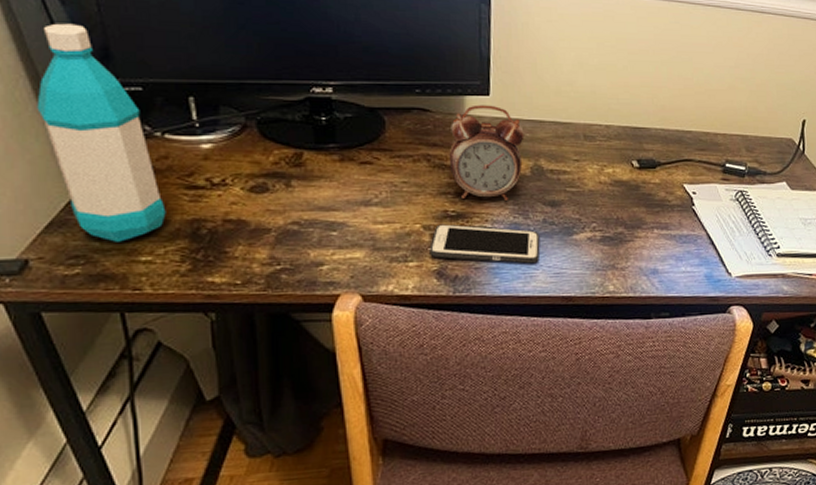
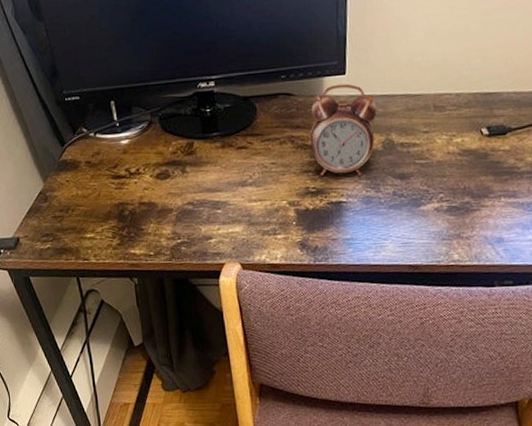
water bottle: present [37,23,166,242] -> none [13,49,101,223]
cell phone: present [429,224,540,264] -> none [294,199,390,235]

